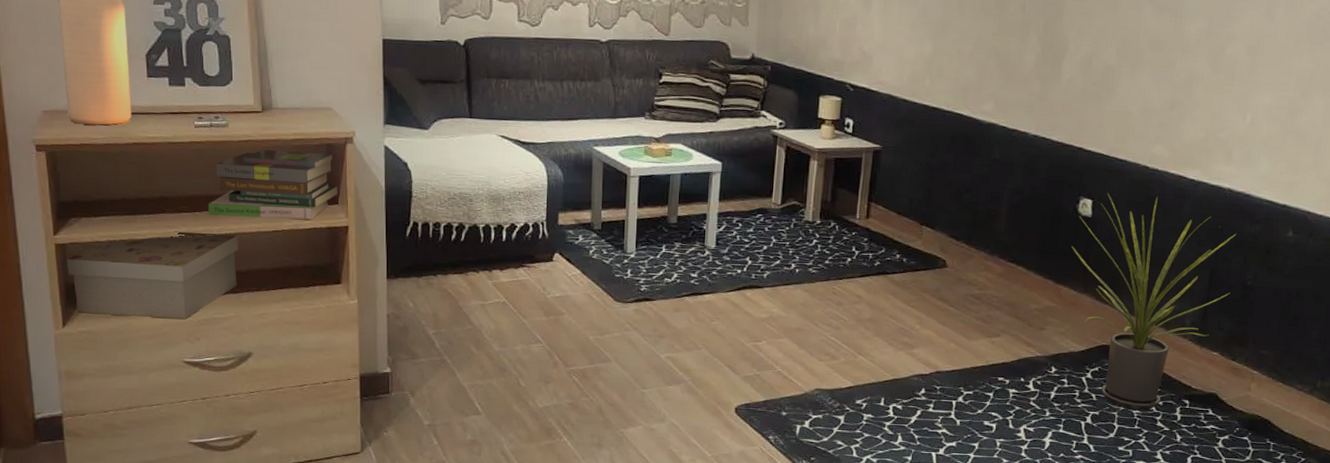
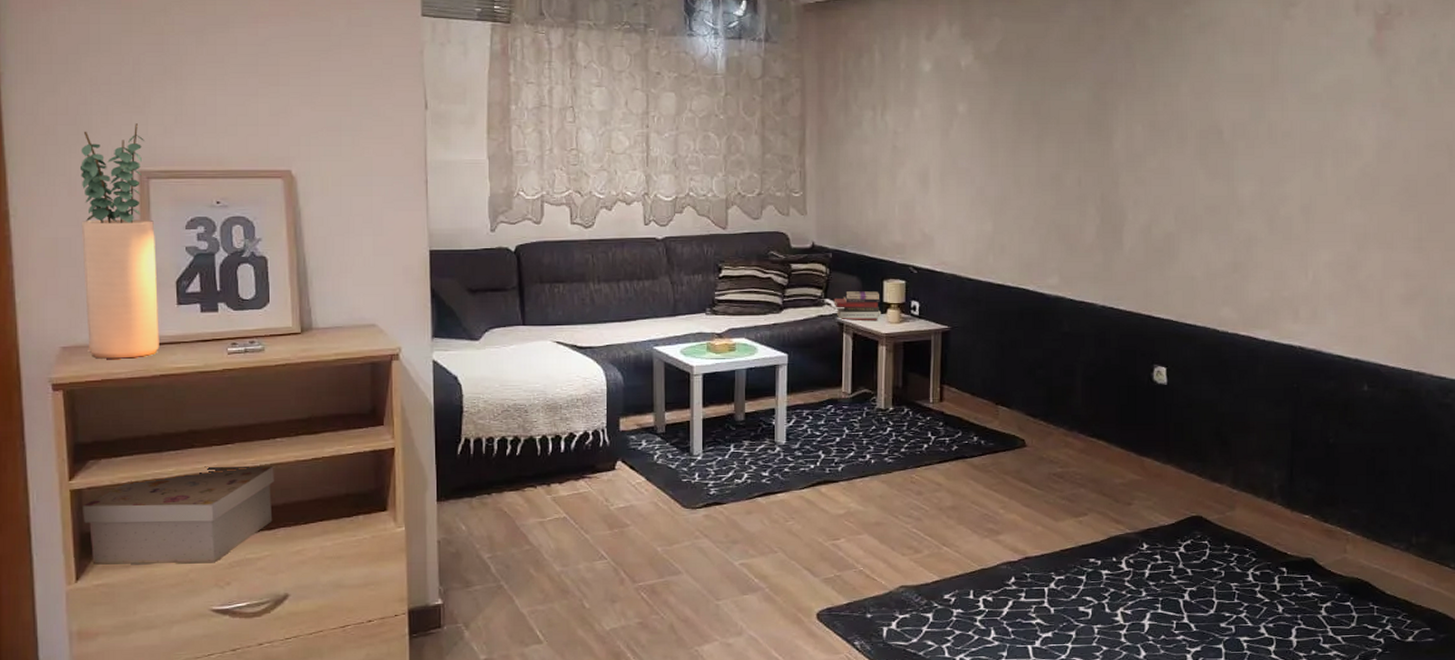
books: present [208,150,337,219] -> none [241,372,382,447]
books: none [769,105,816,136] -> present [833,291,882,321]
house plant: present [1072,194,1236,410] -> none [1151,359,1314,582]

